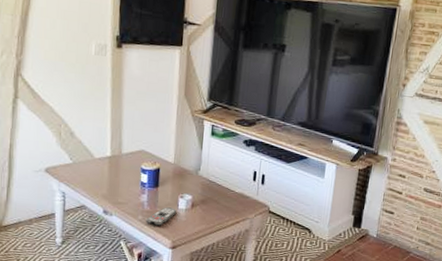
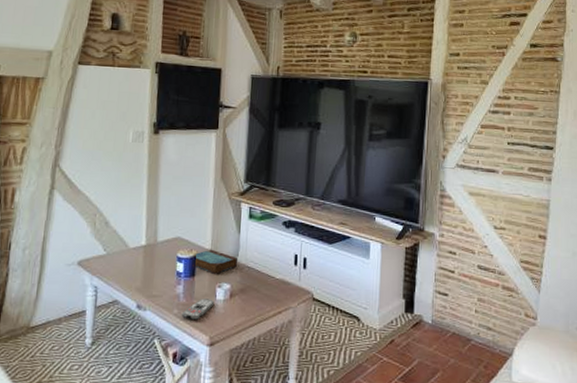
book: none [156,162,199,186] -> present [193,249,237,274]

